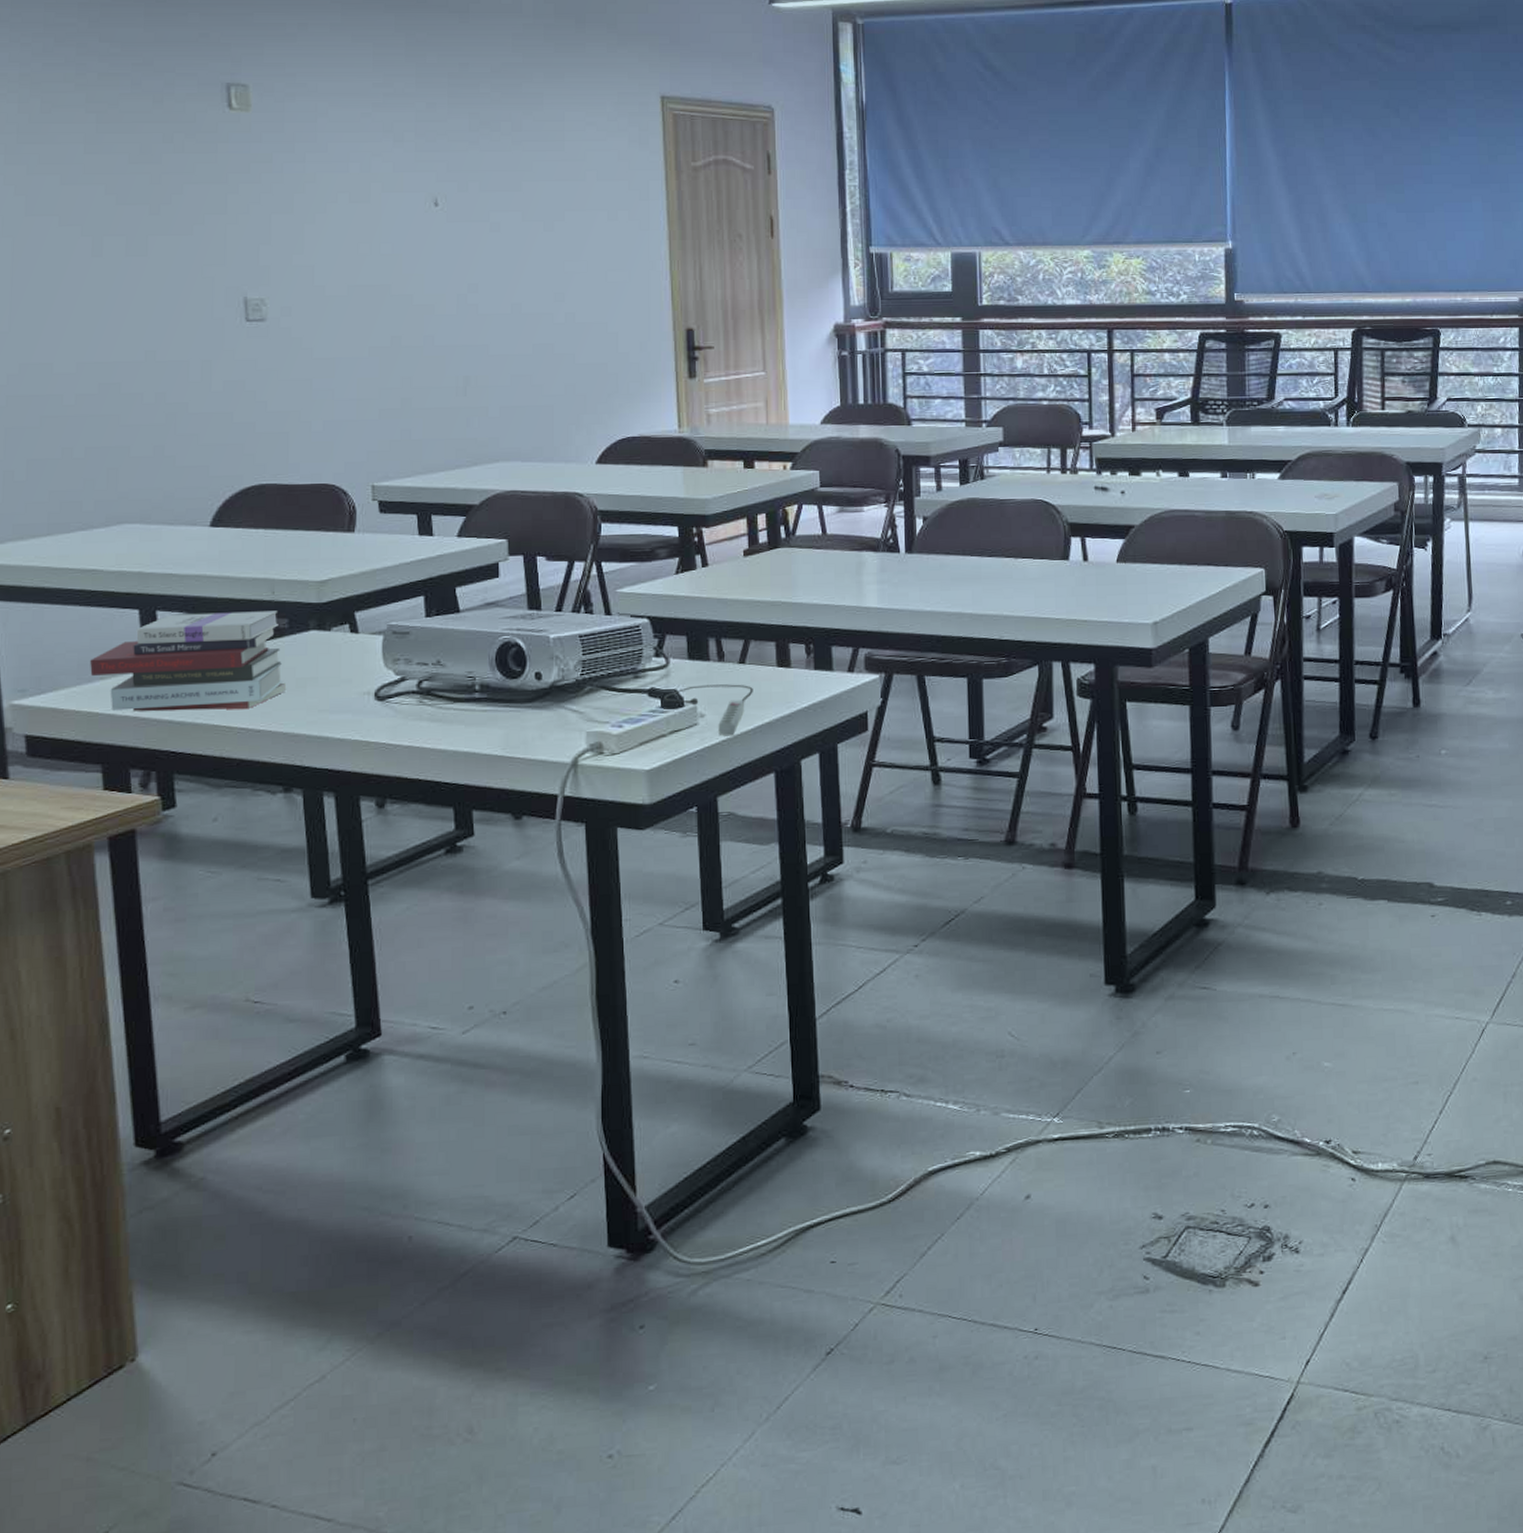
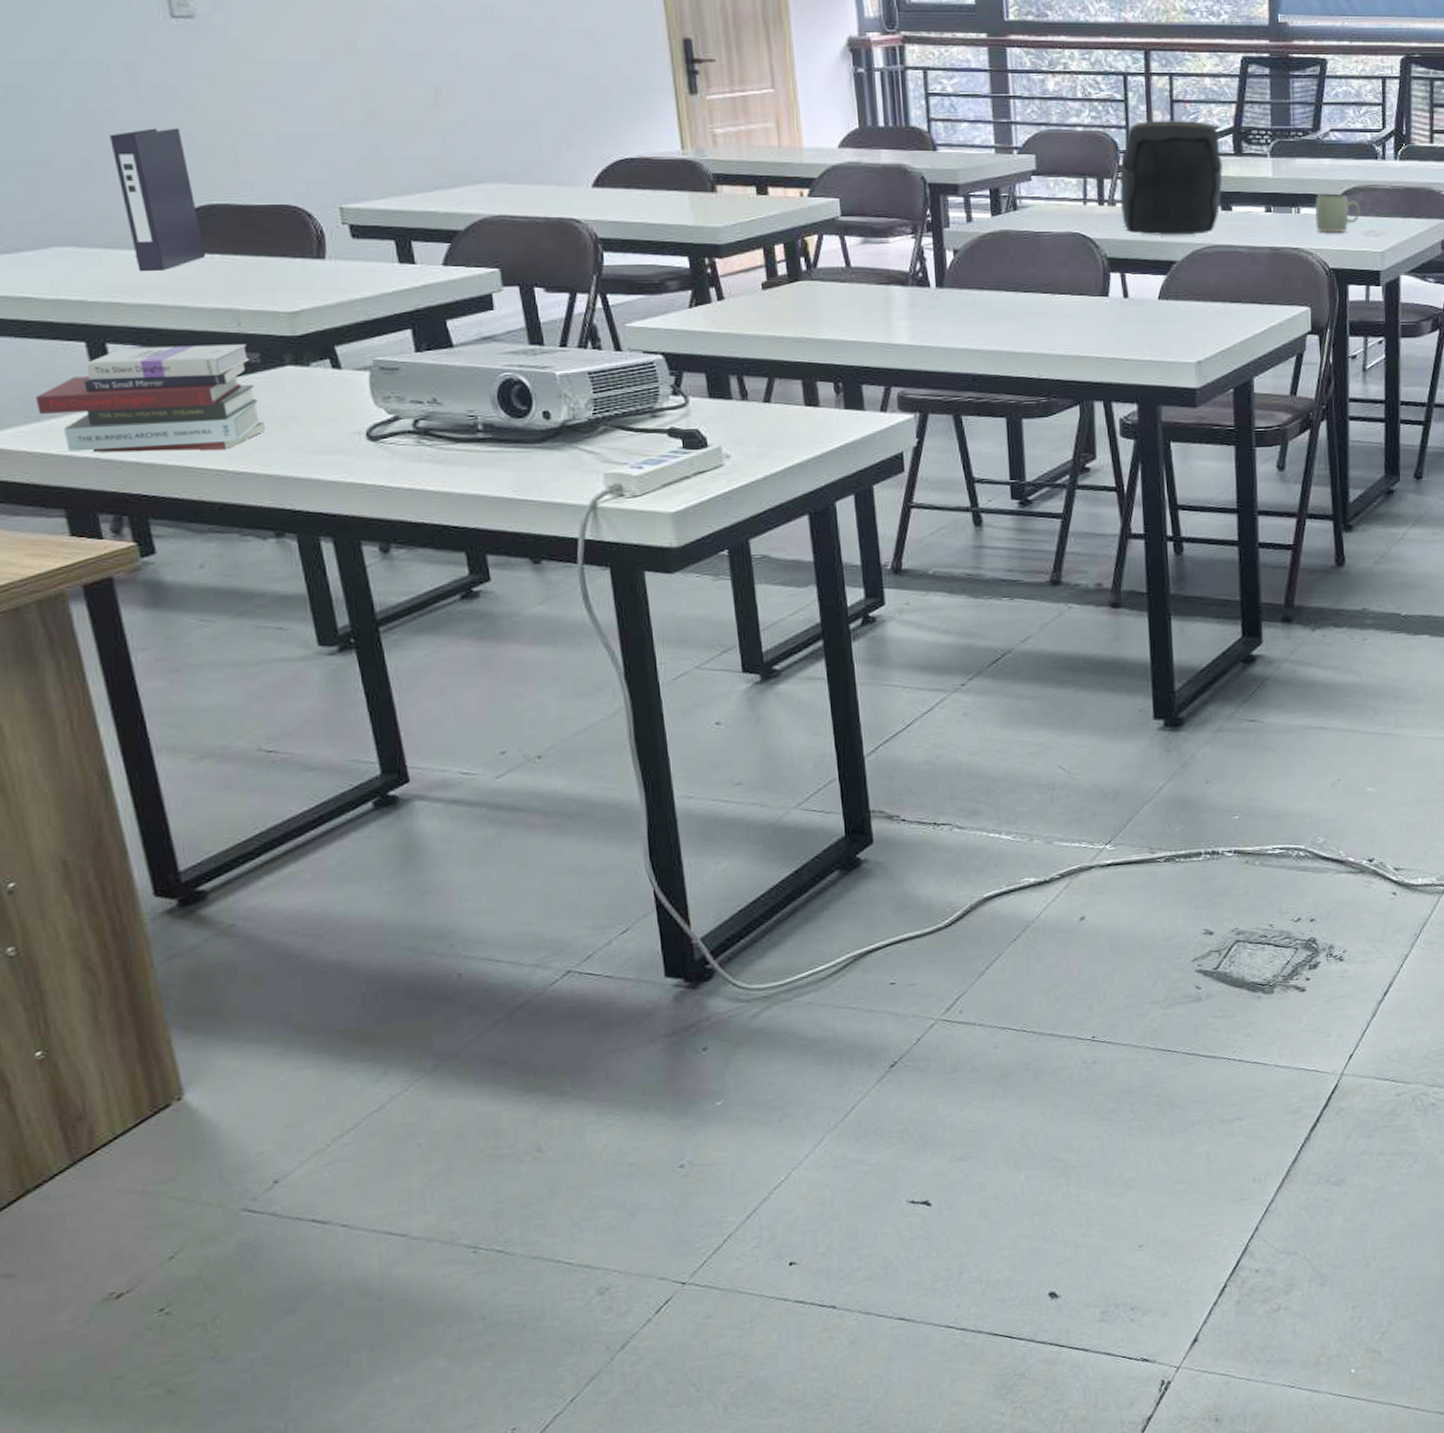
binder: none [182,417,252,546] -> present [110,128,206,272]
power strip: present [664,684,753,737] -> none [685,424,781,478]
backpack: none [1081,392,1181,502] -> present [1120,120,1223,236]
mug: none [1268,460,1315,497] -> present [1314,194,1361,233]

